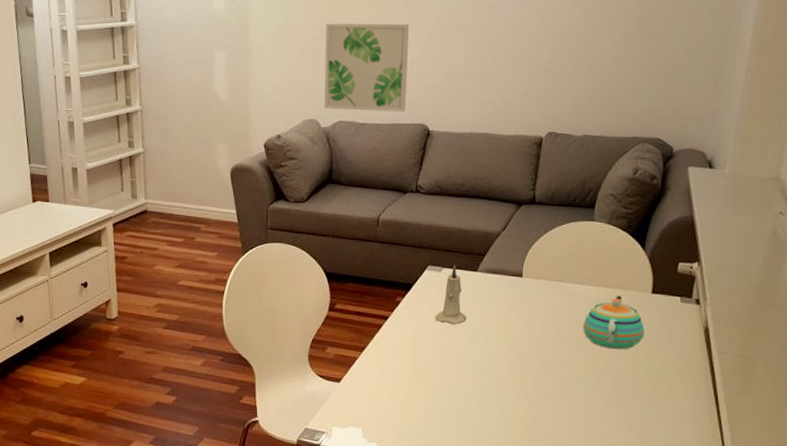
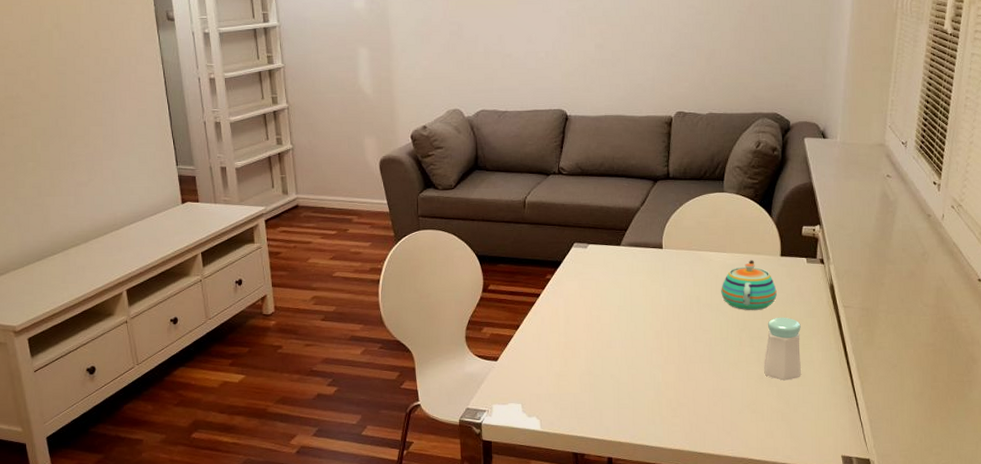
wall art: present [324,23,409,112] -> none [463,16,544,99]
candle: present [434,264,467,325] -> none [583,240,614,298]
salt shaker: none [624,358,669,426] -> present [764,317,801,381]

